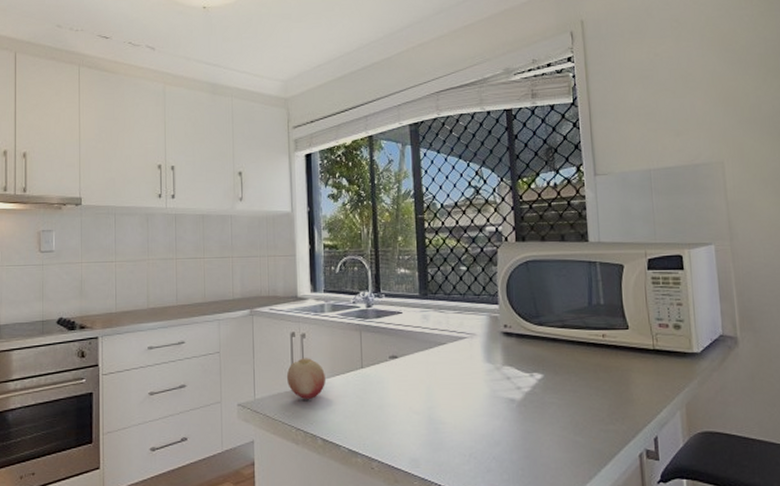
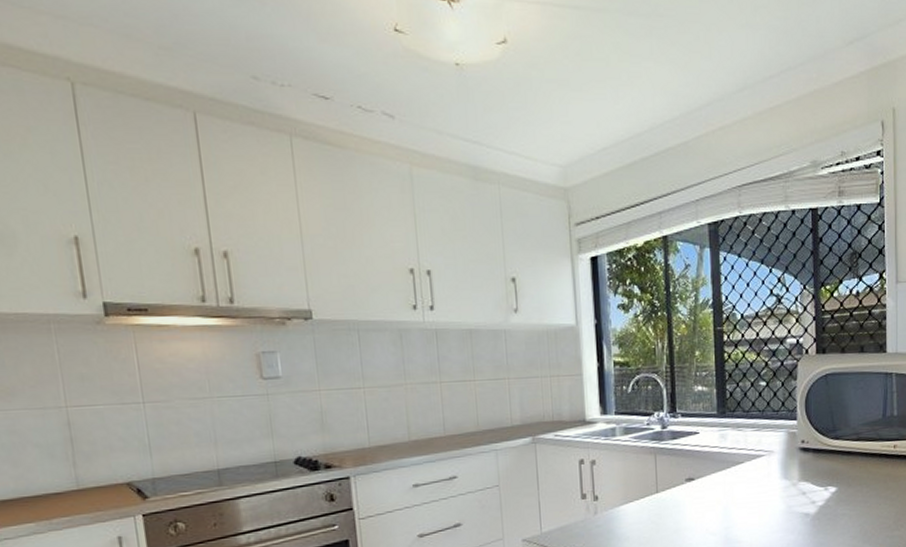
fruit: present [286,358,325,400] -> none [575,485,618,530]

